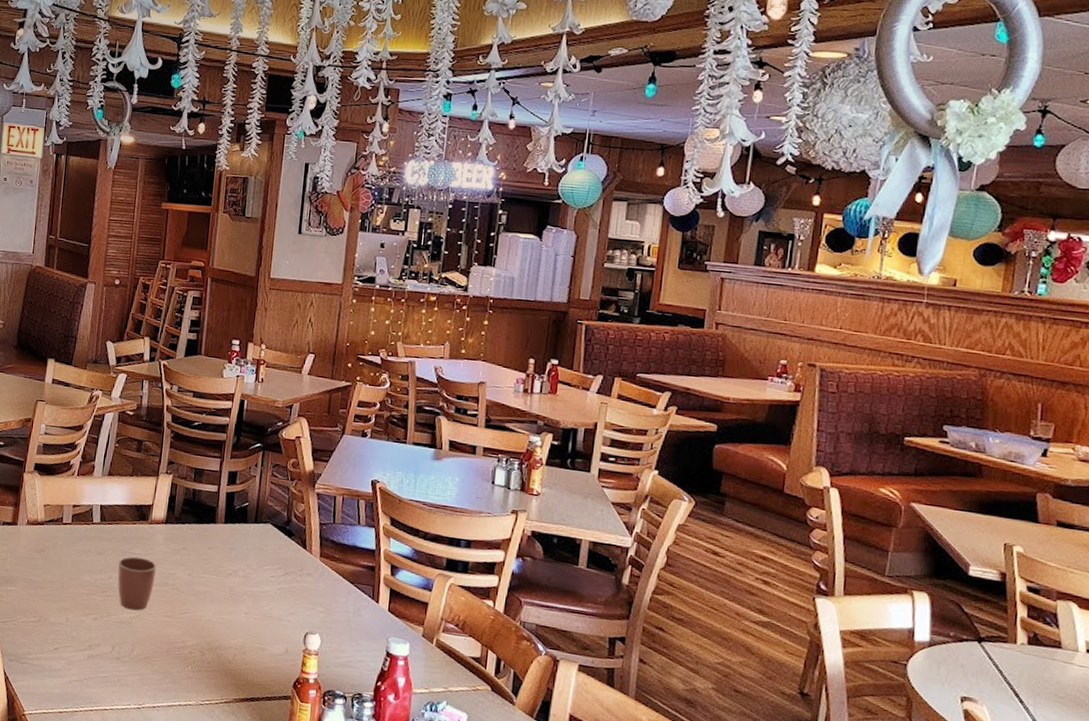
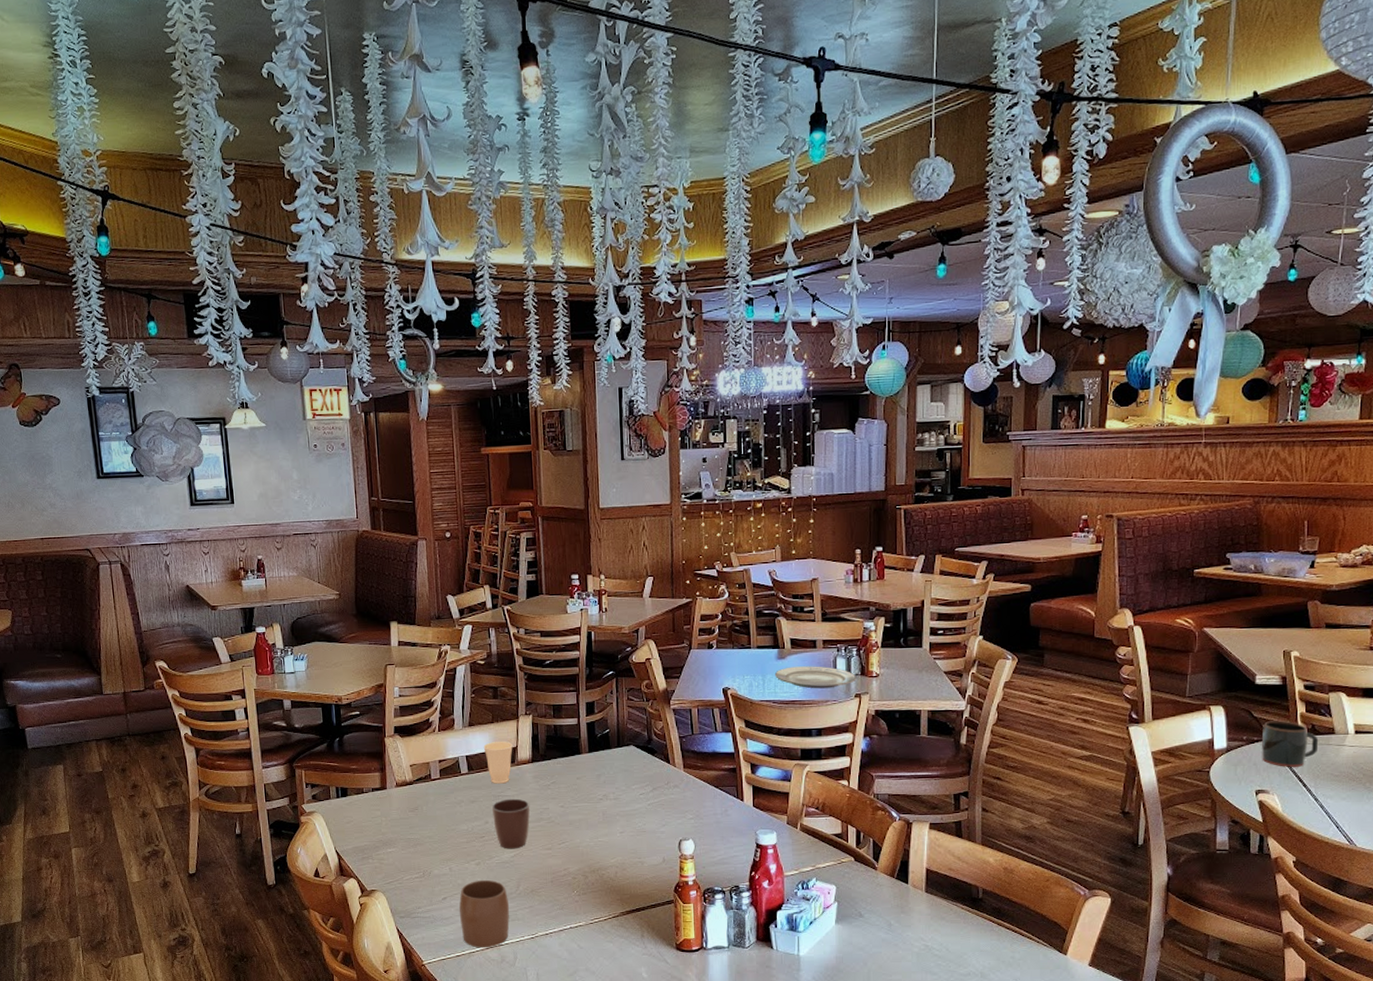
mug: none [68,636,121,710] -> present [459,879,510,948]
cup: none [119,495,149,540] -> present [483,740,513,784]
plate: none [427,469,516,500] -> present [774,666,857,689]
mug: none [971,619,1042,679] -> present [1261,721,1319,767]

